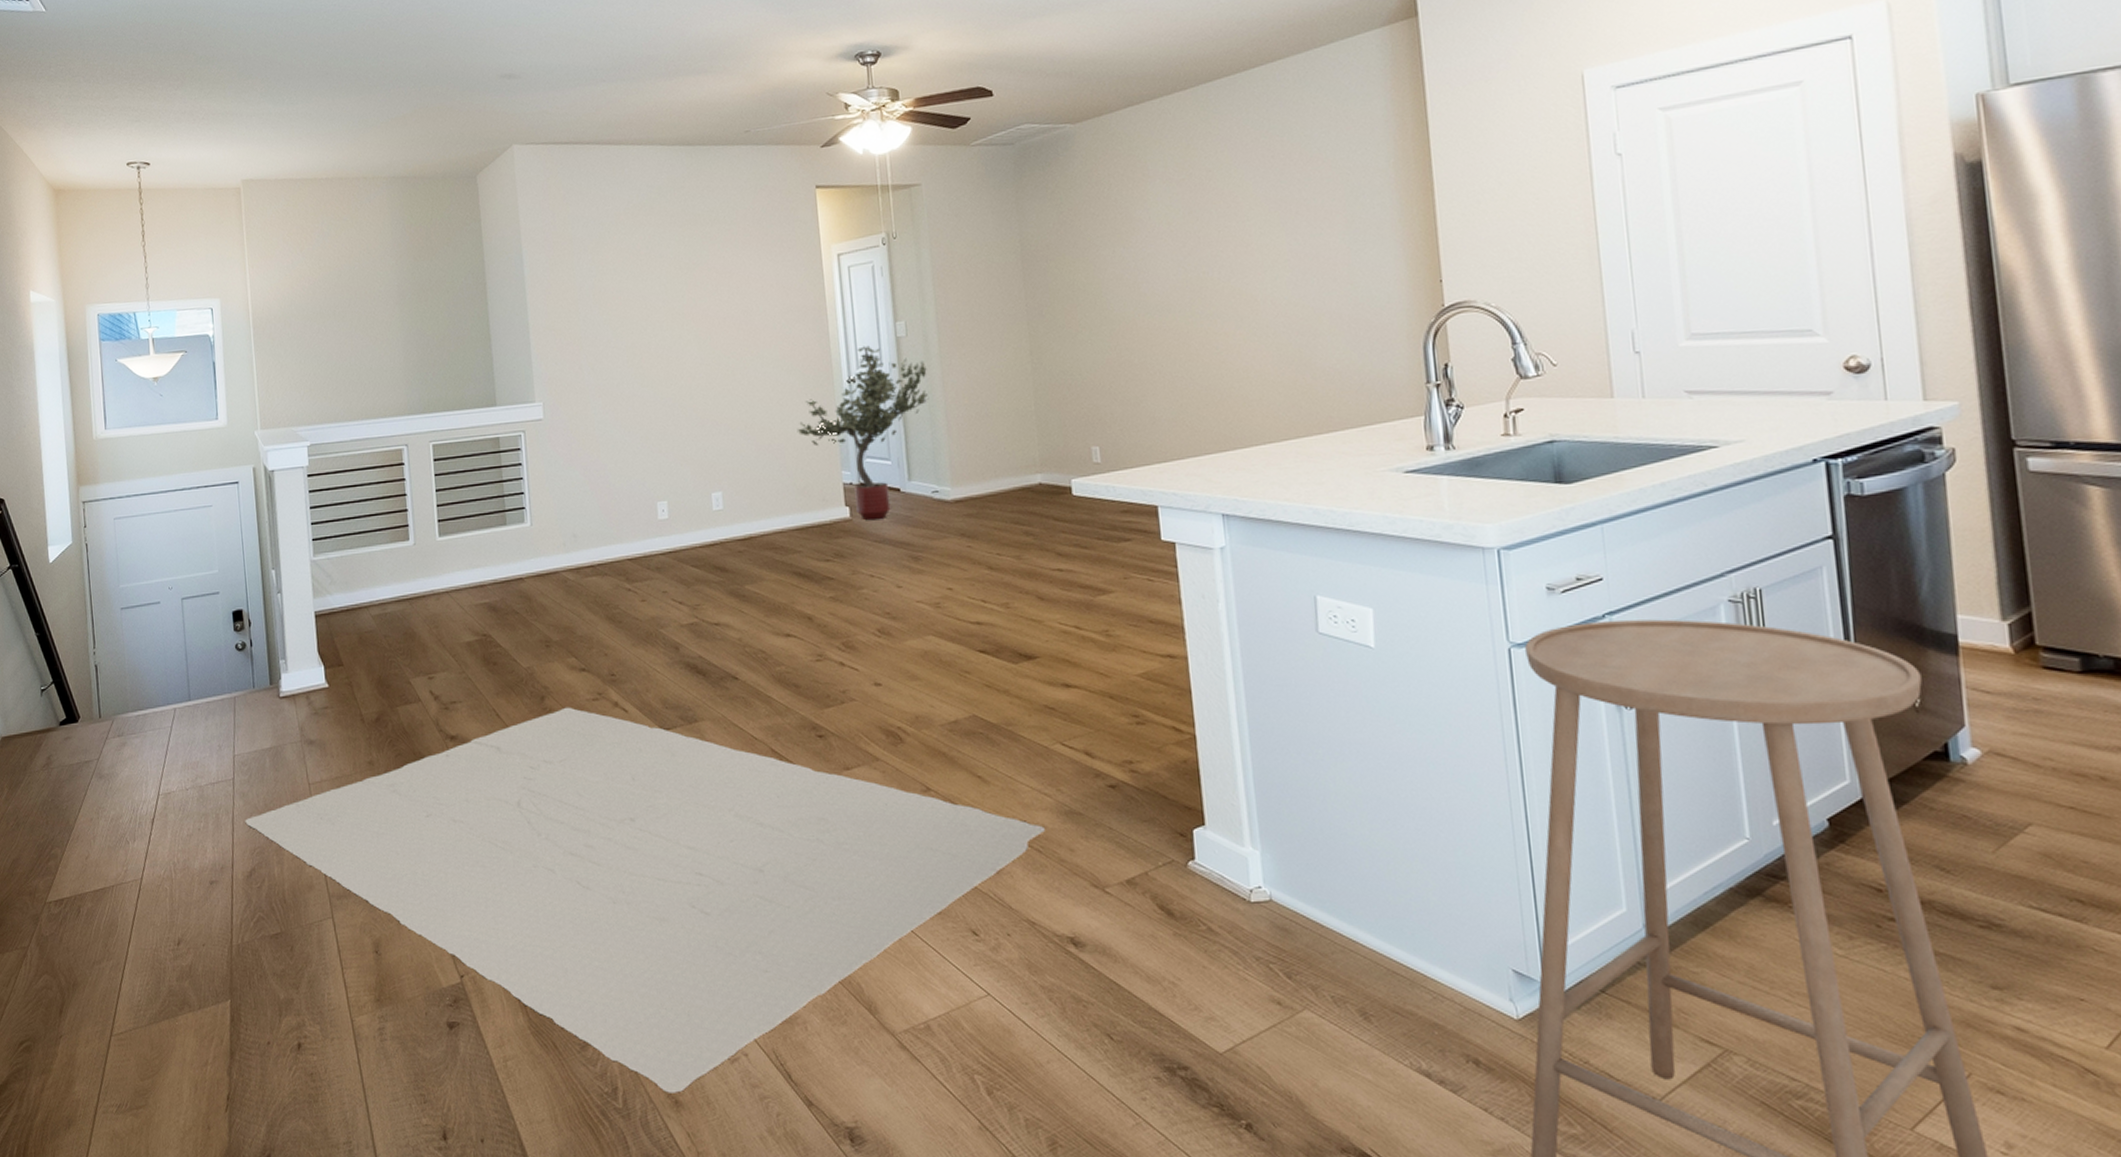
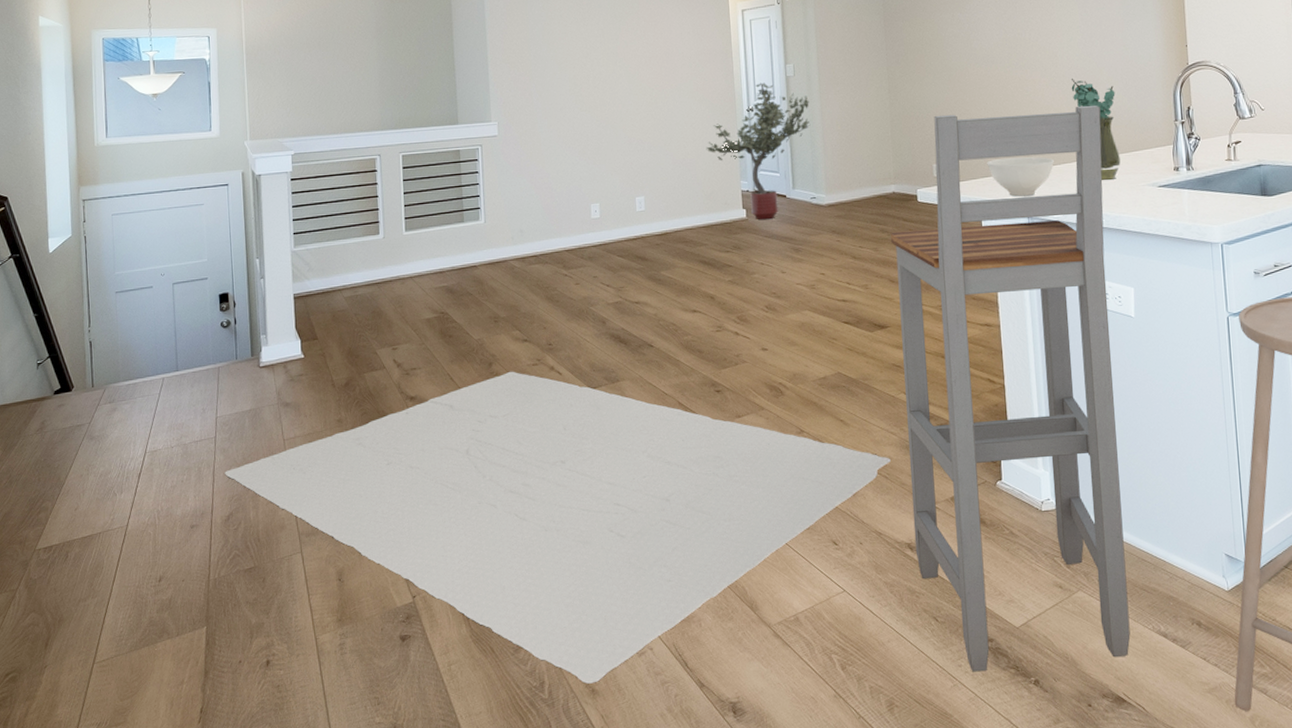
bar stool: none [1037,364,1379,1108] -> present [890,105,1131,672]
bowl: none [1164,434,1258,488] -> present [987,157,1055,197]
vase: none [1277,330,1350,464] -> present [1070,79,1121,180]

